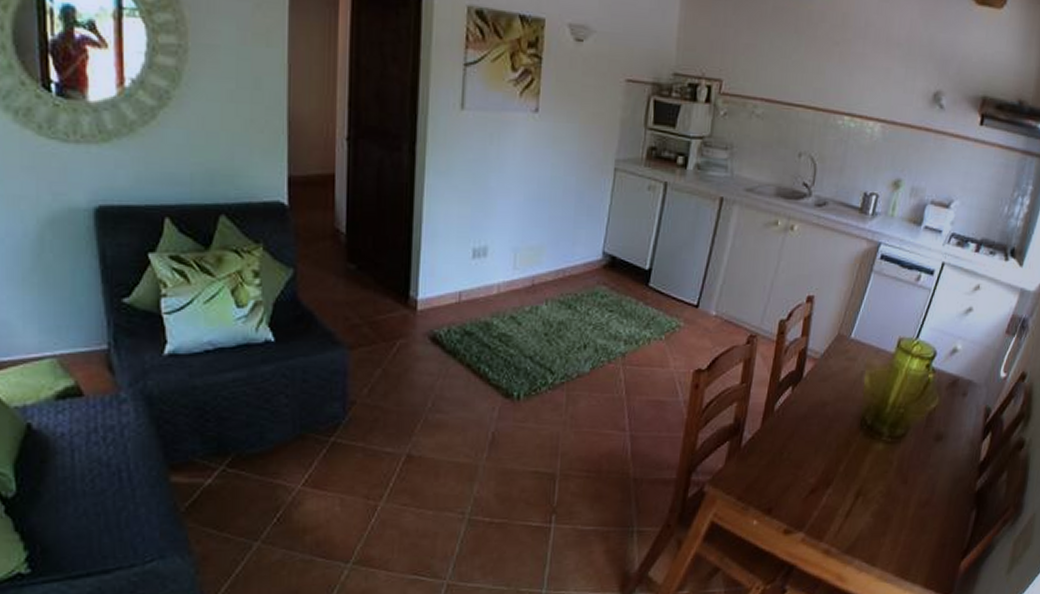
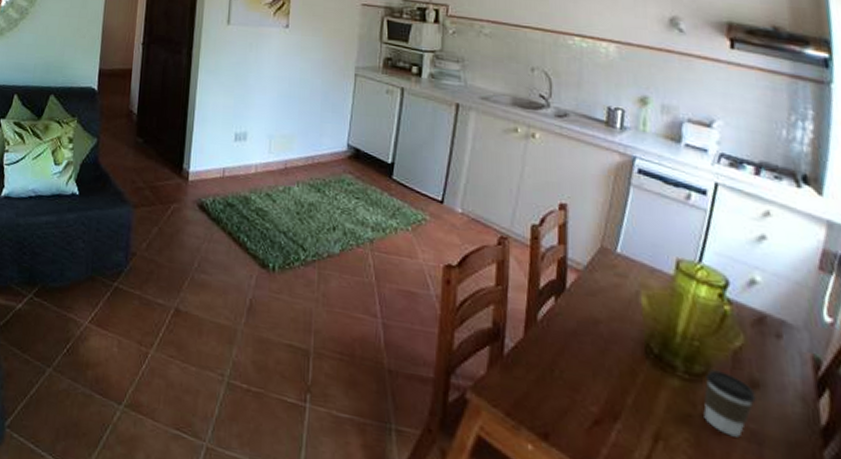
coffee cup: none [897,431,938,482] -> present [703,369,756,438]

